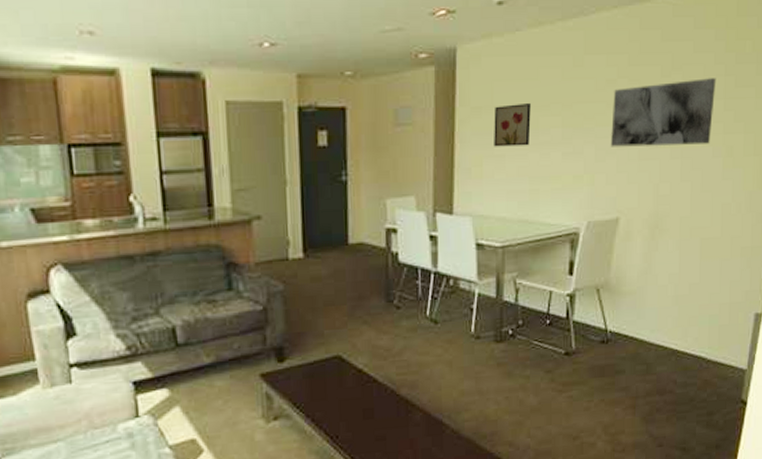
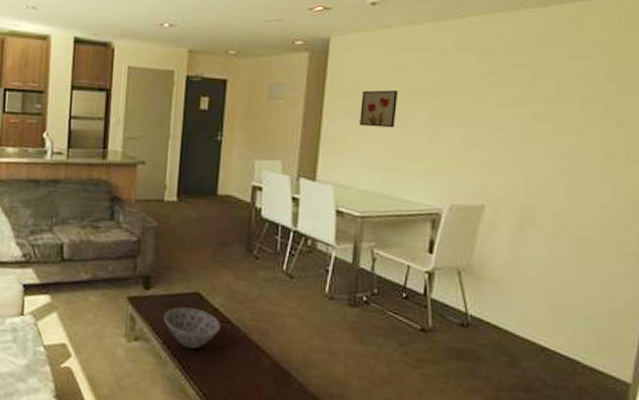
bowl: none [304,372,366,417] -> present [164,307,220,349]
wall art: present [611,78,717,147] -> none [478,83,595,145]

